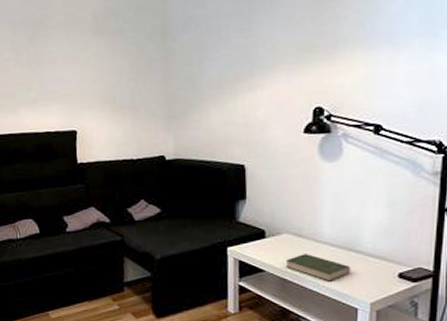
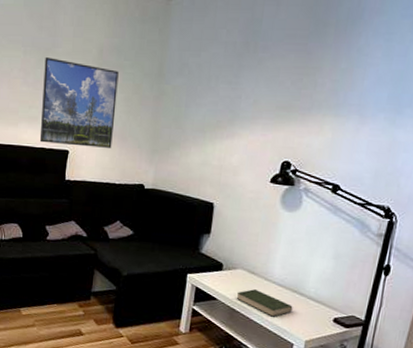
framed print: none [36,32,123,126] -> present [39,57,119,148]

